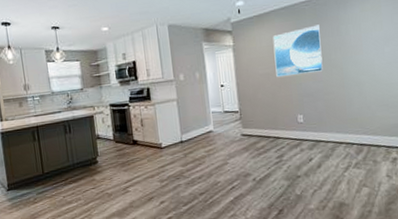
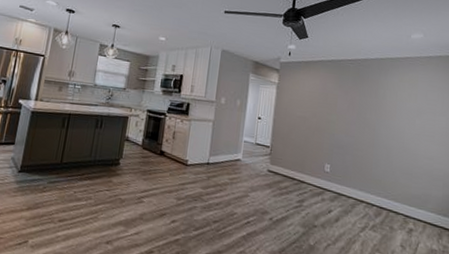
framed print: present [272,24,323,78] -> none [312,83,361,127]

